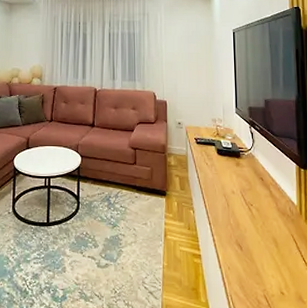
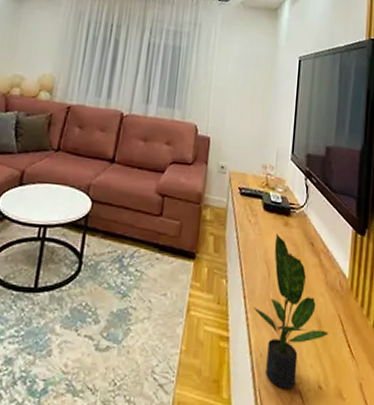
potted plant: none [218,172,285,294] -> present [253,233,329,389]

